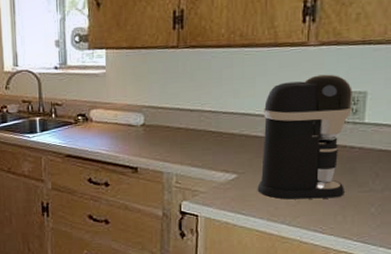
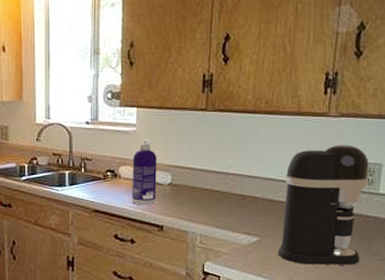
spray bottle: none [103,82,129,148] -> present [132,140,157,205]

